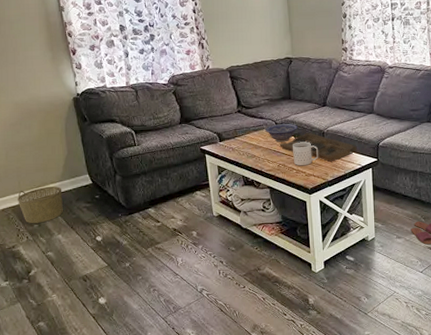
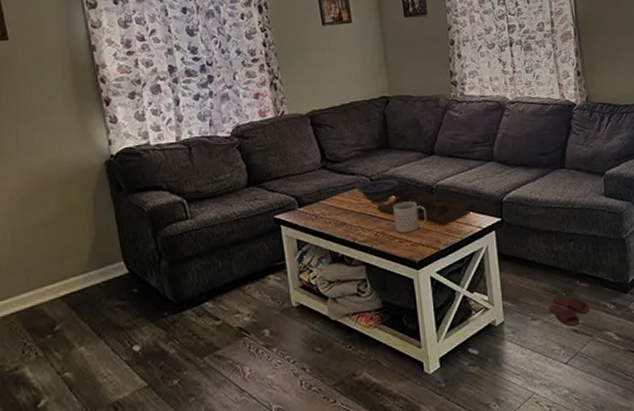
basket: present [18,187,63,224] -> none [25,280,88,335]

